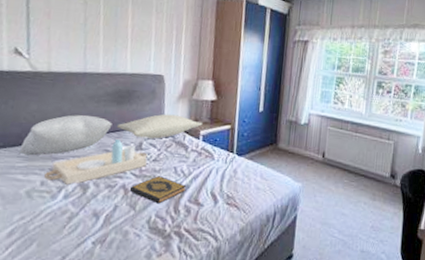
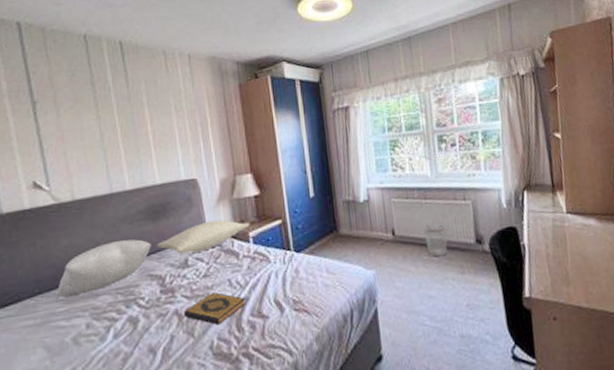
serving tray: present [44,139,148,185] -> none [89,260,197,322]
wastebasket: none [349,153,369,183] -> present [423,222,448,257]

